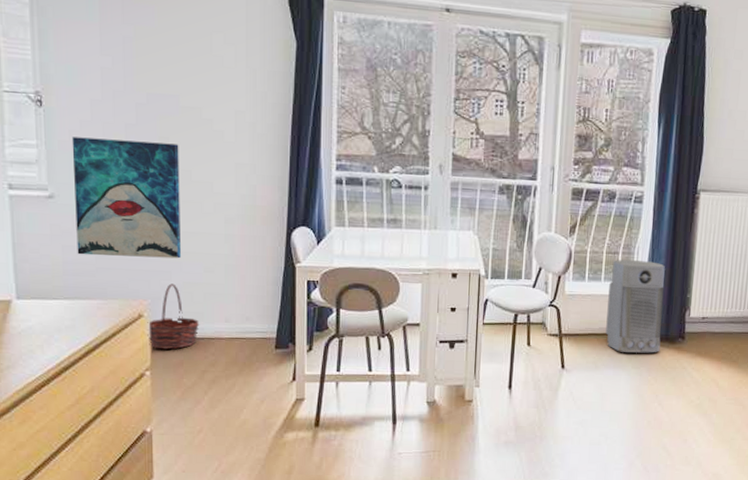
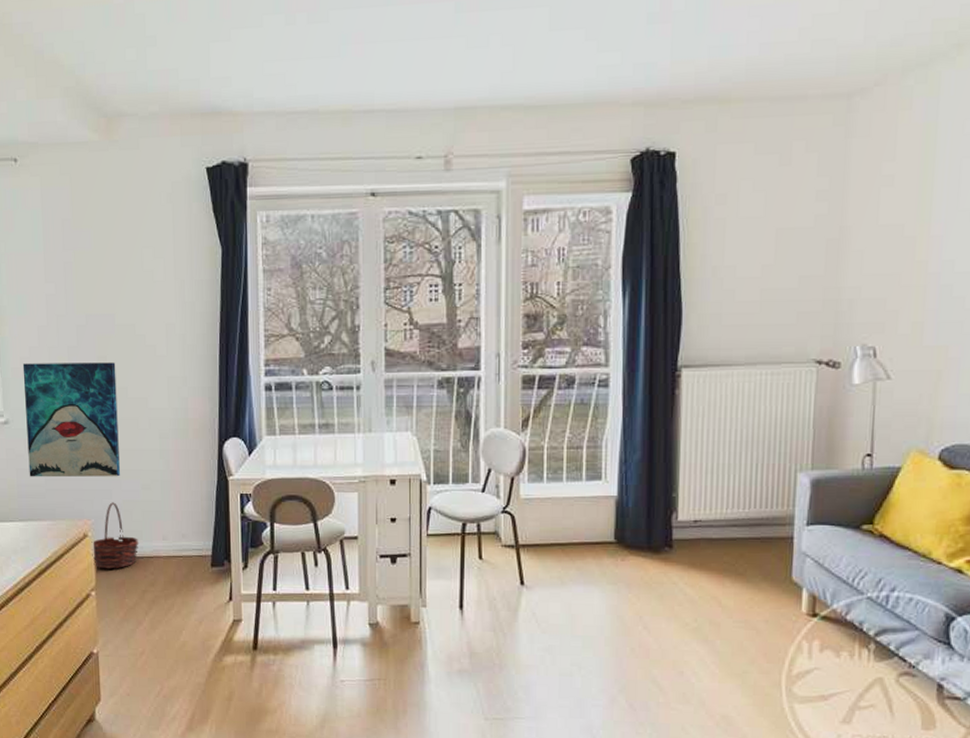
air purifier: present [605,259,665,353] -> none [572,455,642,566]

